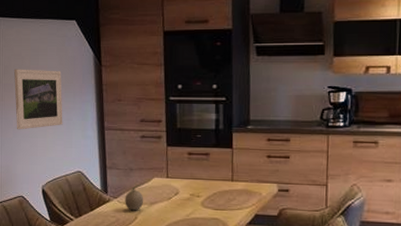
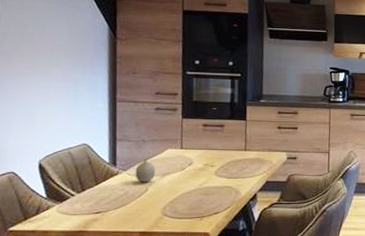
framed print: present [14,69,63,130] -> none [11,36,71,101]

